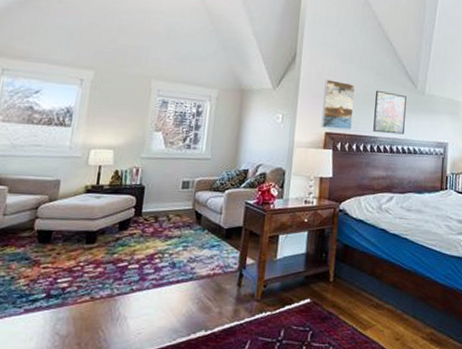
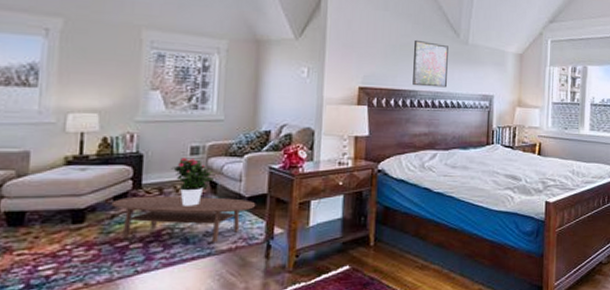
coffee table: none [117,222,233,269] -> present [111,195,256,243]
potted flower: none [166,190,201,234] -> present [171,157,215,206]
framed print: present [320,79,356,131] -> none [353,28,392,85]

